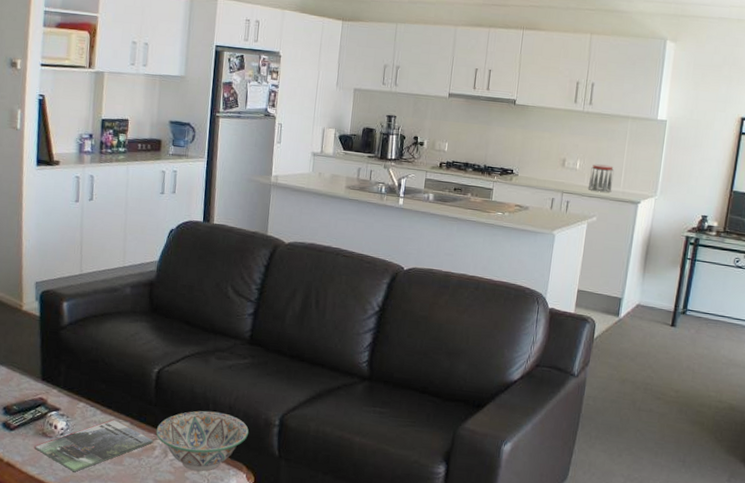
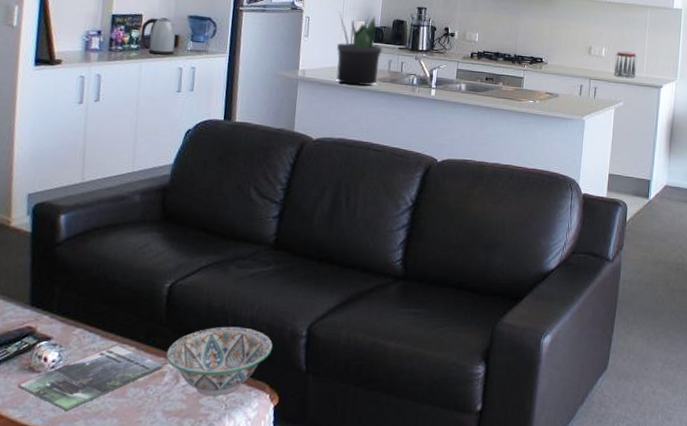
kettle: none [127,122,159,159] -> present [140,18,177,55]
planter: none [307,118,353,193] -> present [336,11,383,86]

